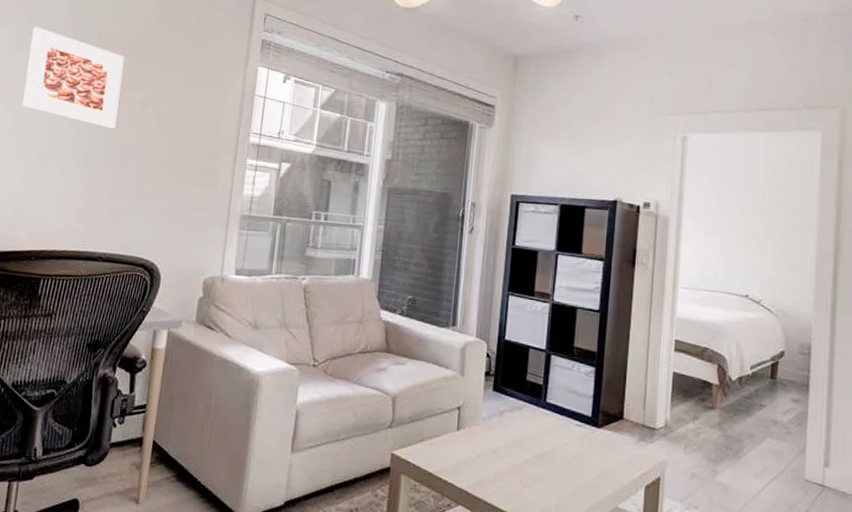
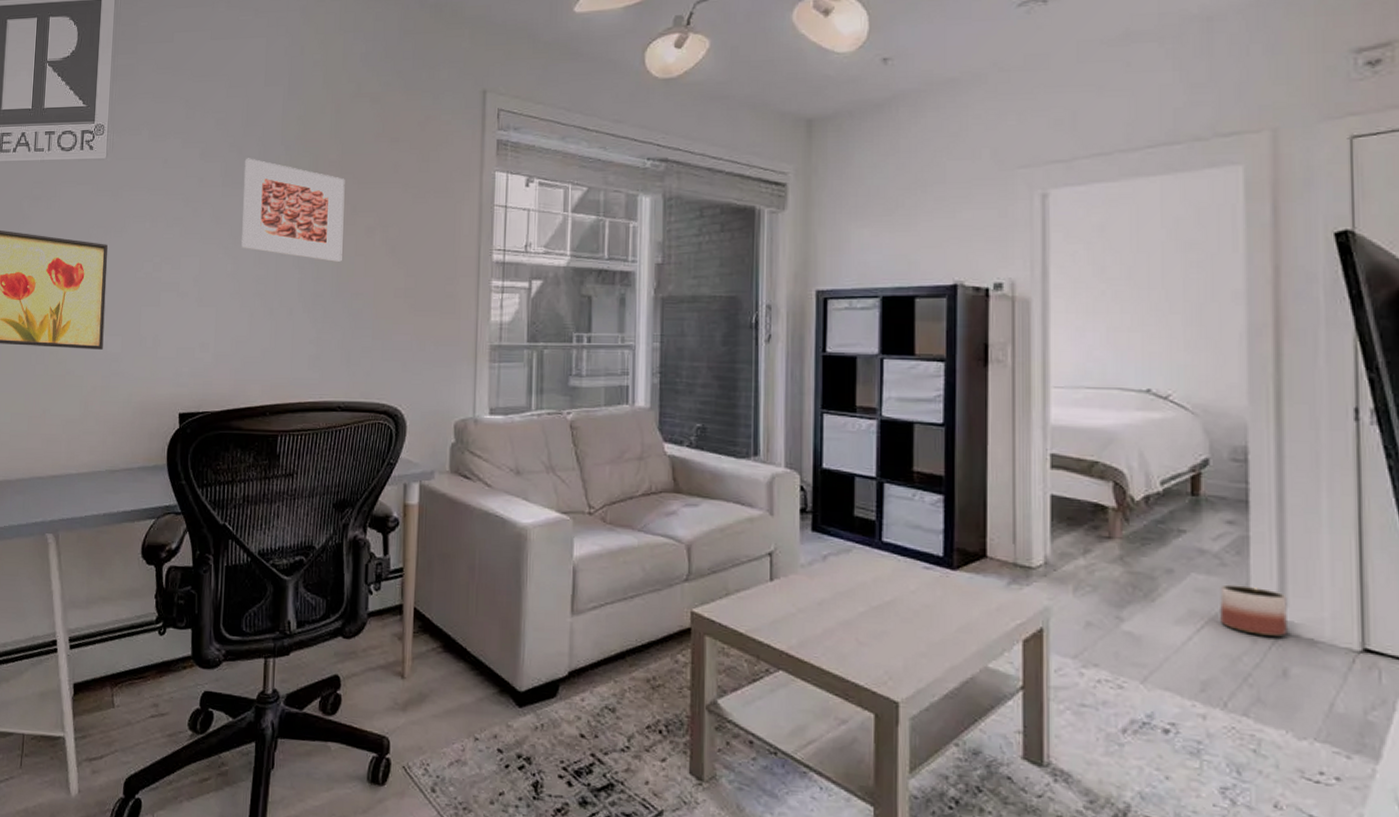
planter: none [784,448,830,490] -> present [1220,584,1287,637]

